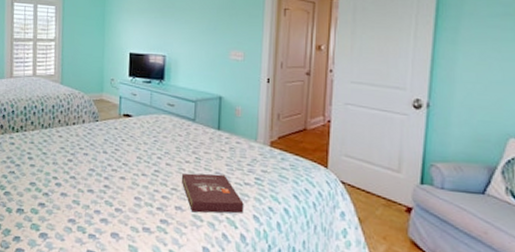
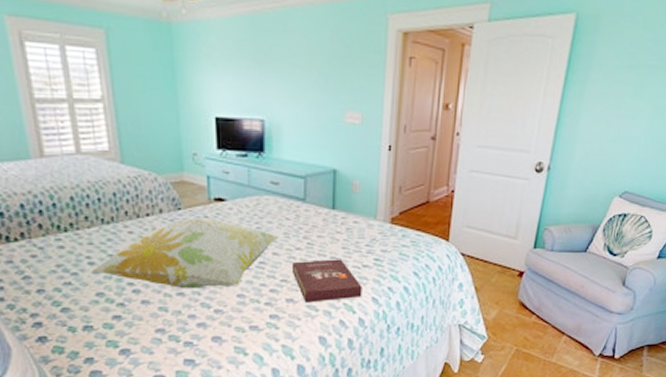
decorative pillow: none [29,128,173,190] -> present [91,218,280,289]

